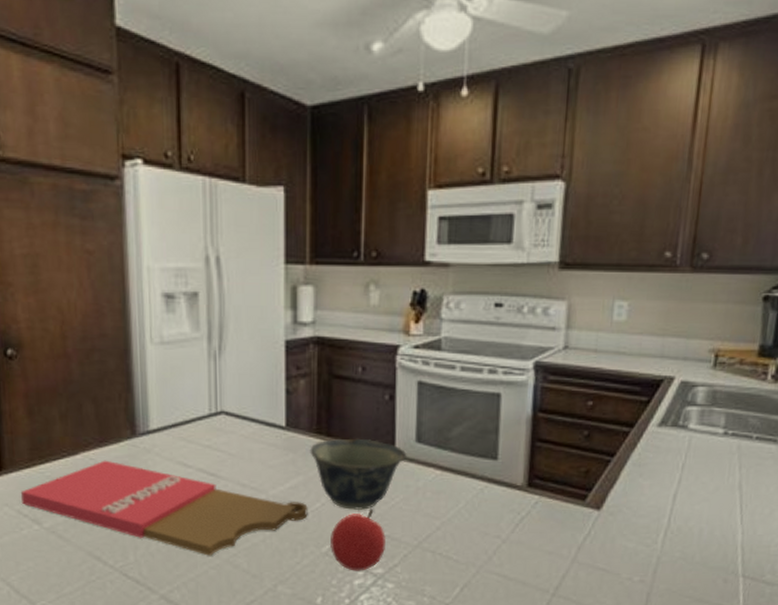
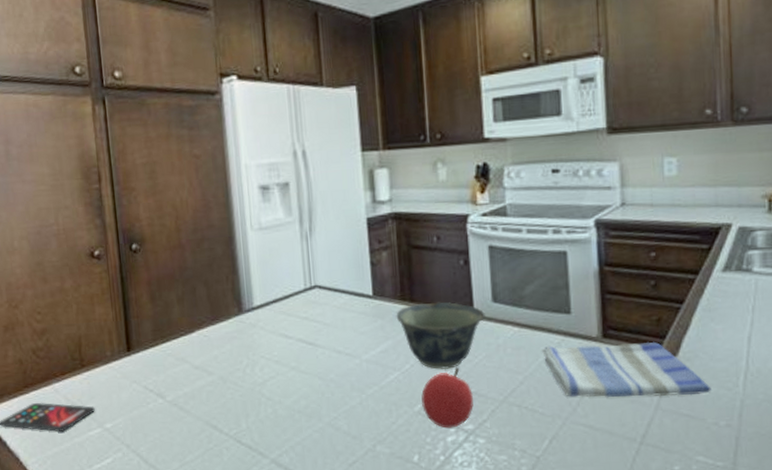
cutting board: present [21,460,308,556] -> none [147,336,399,420]
dish towel: none [462,491,630,550] -> present [541,342,711,398]

